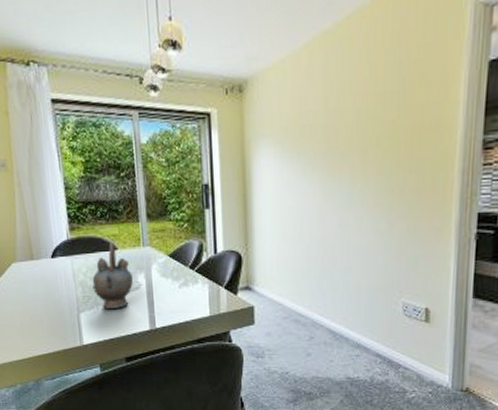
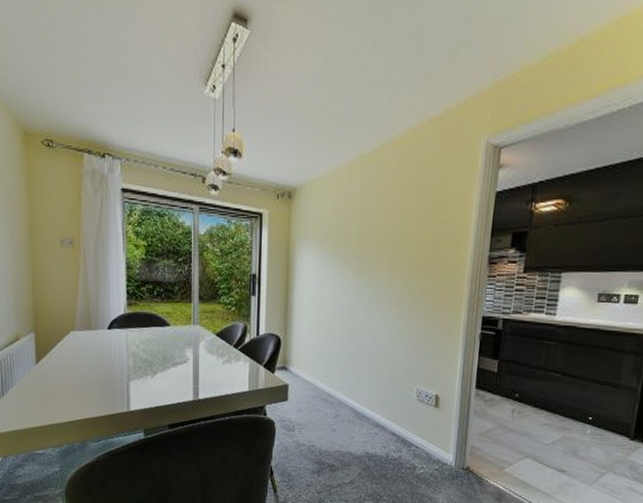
teapot: present [91,241,134,310] -> none [143,318,182,380]

